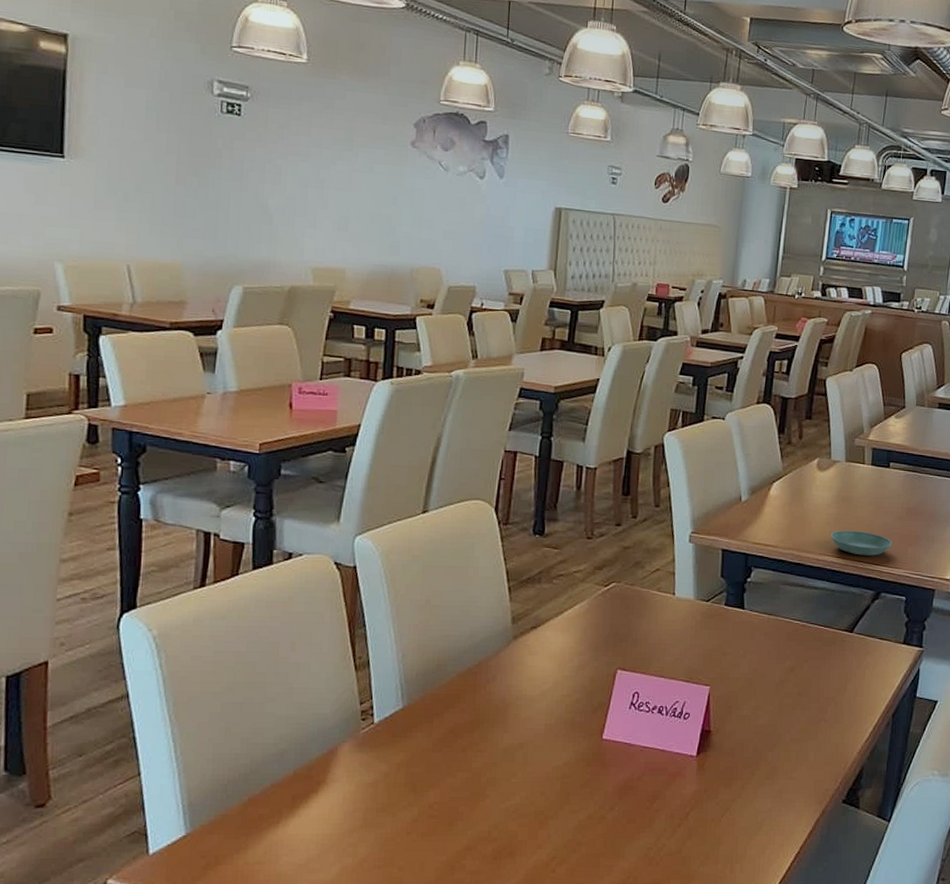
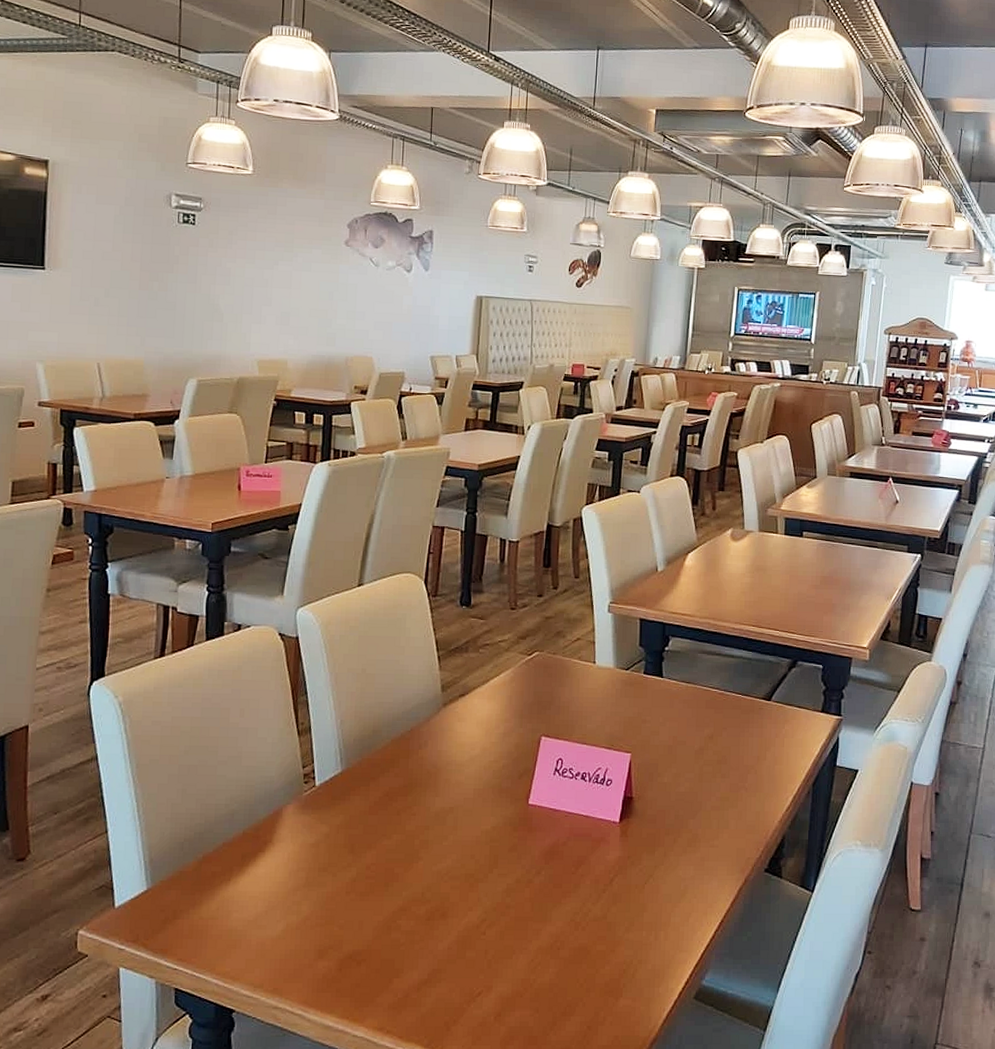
saucer: present [830,530,893,556] -> none [745,599,808,625]

